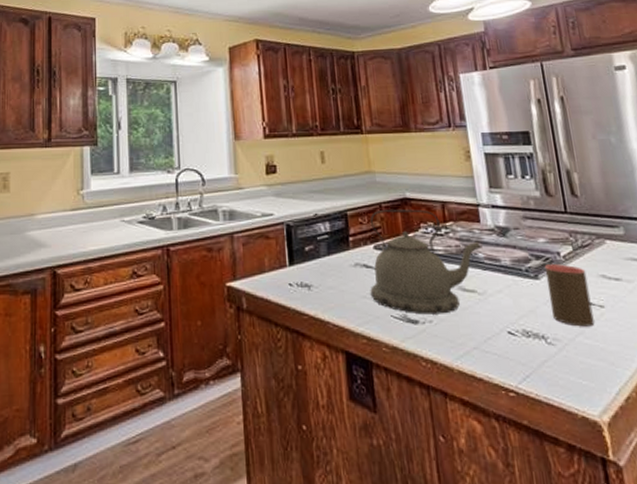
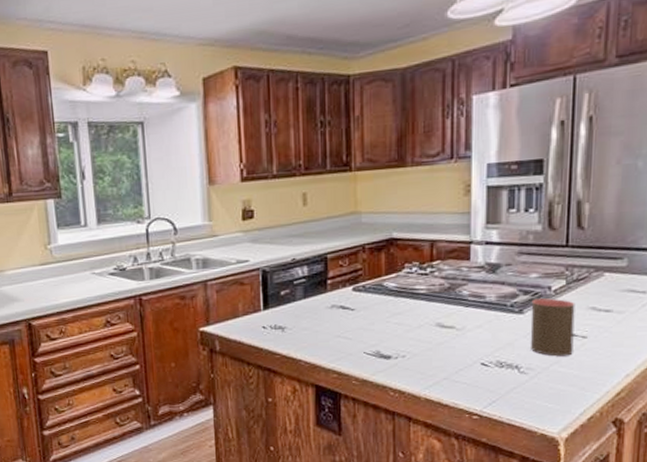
kettle: present [370,209,481,315] -> none [345,249,467,351]

